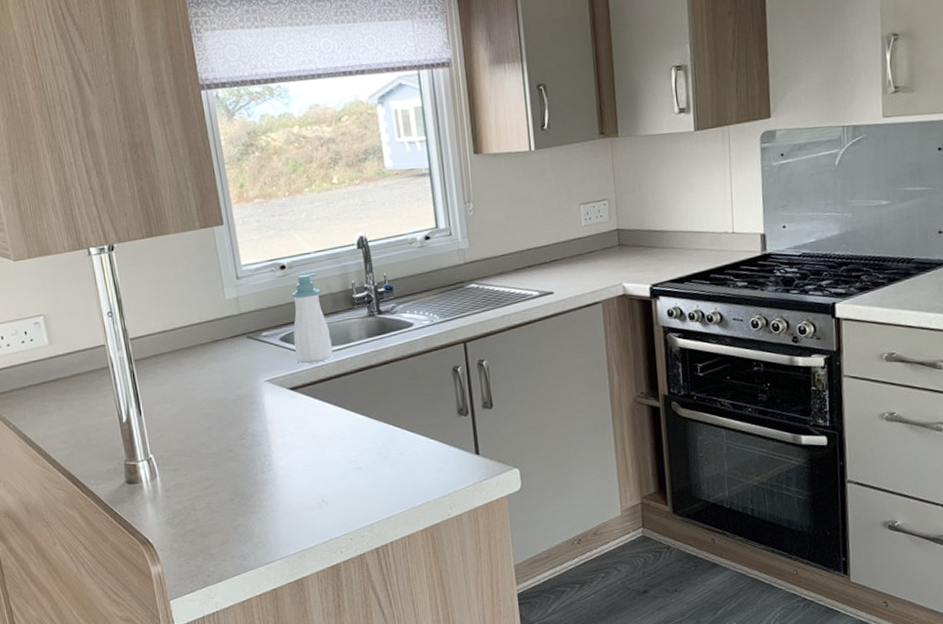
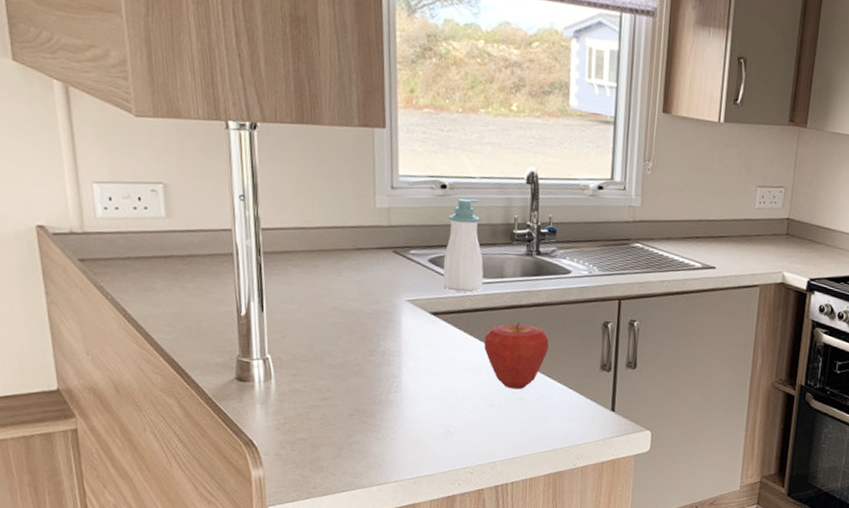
apple: none [343,383,404,449] -> present [484,322,549,390]

